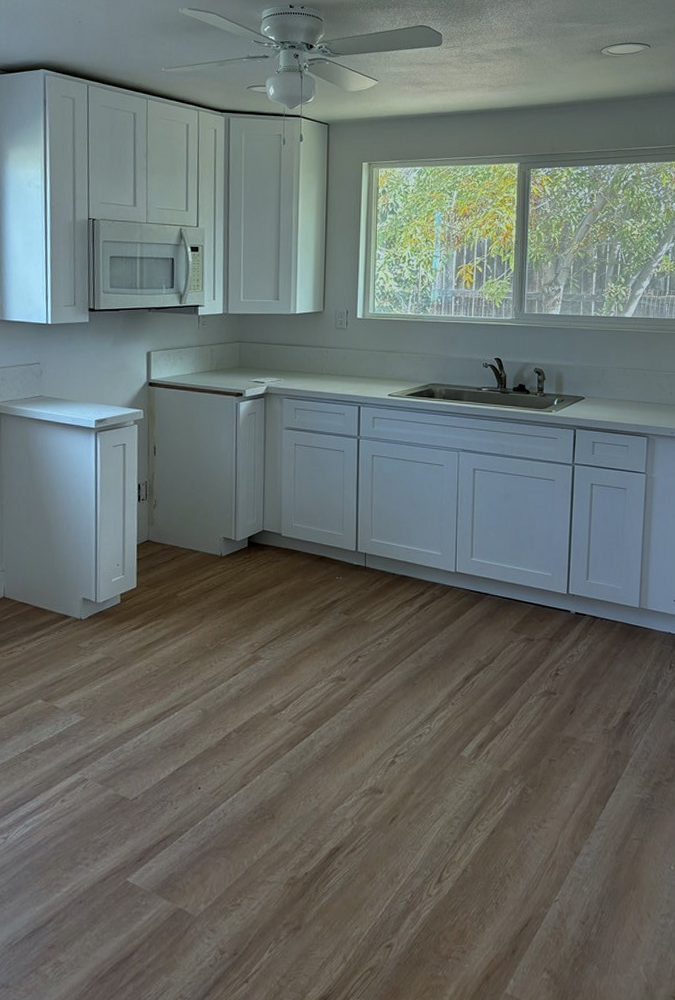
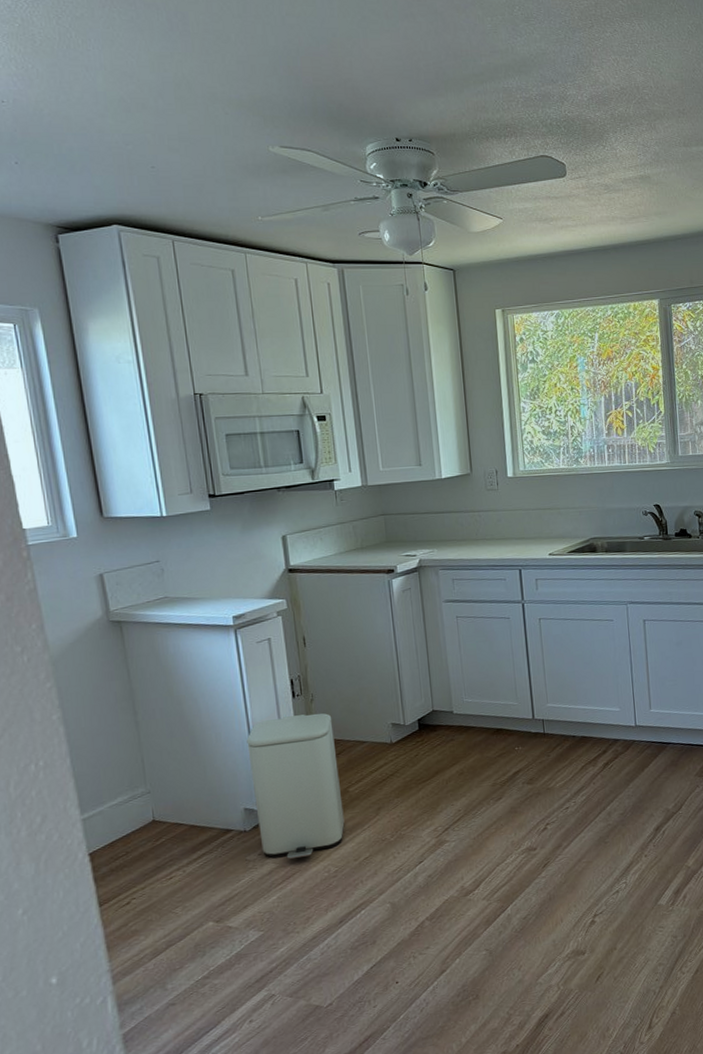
pedal bin: none [92,518,171,653] -> present [246,713,345,860]

